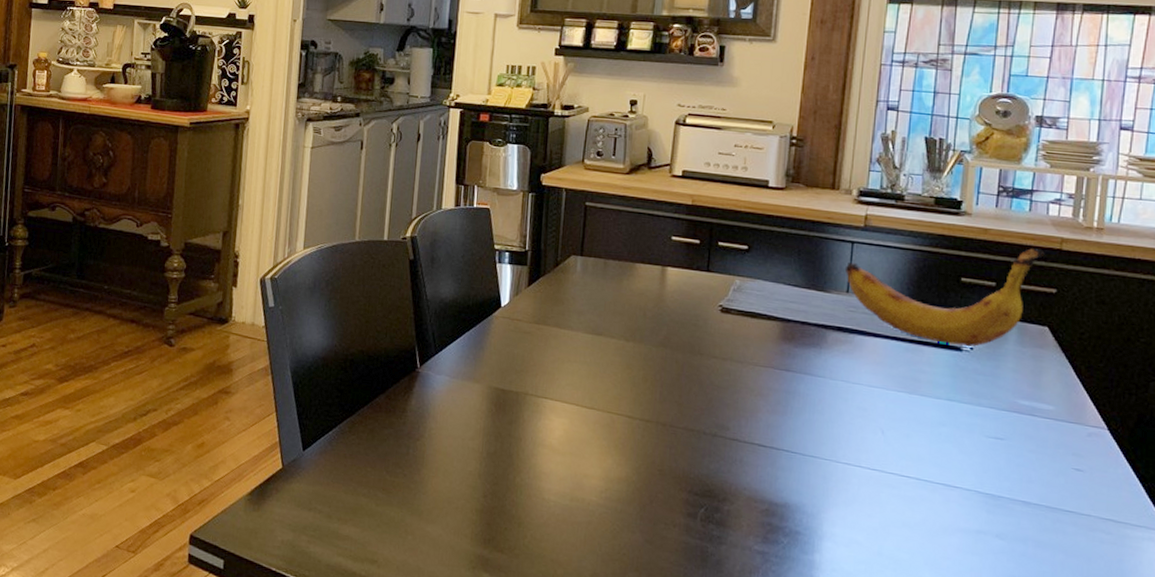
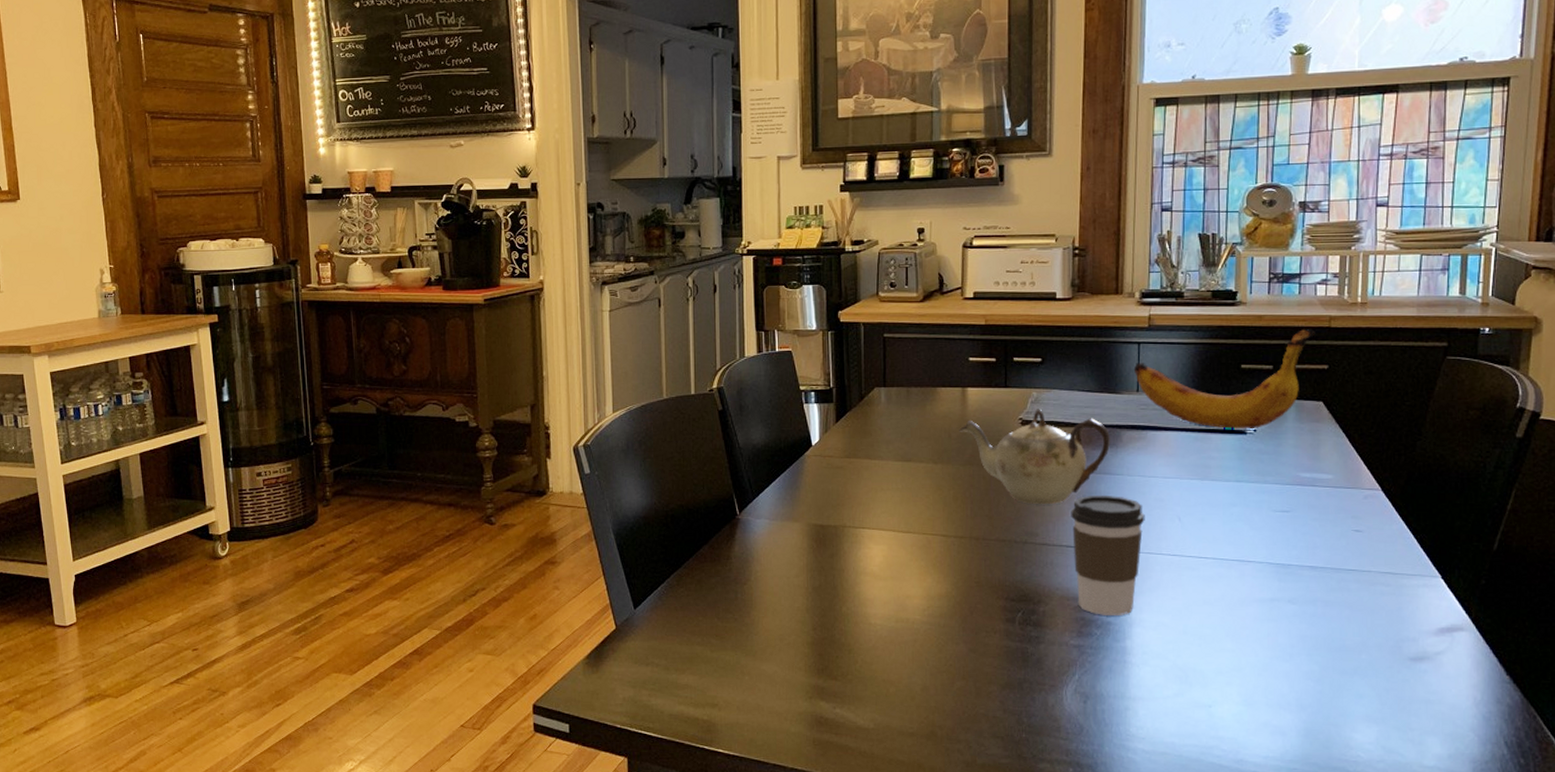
teapot: none [655,297,814,399] -> present [959,409,1110,504]
coffee cup: none [765,394,846,527] -> present [1071,495,1145,615]

